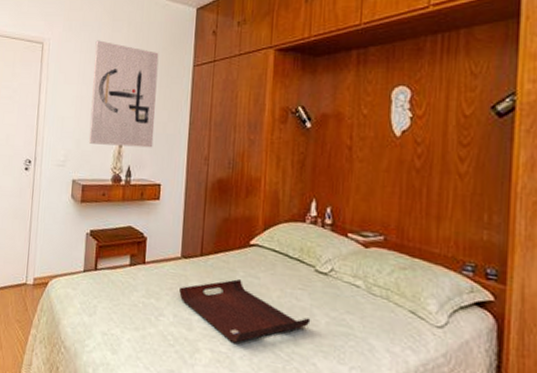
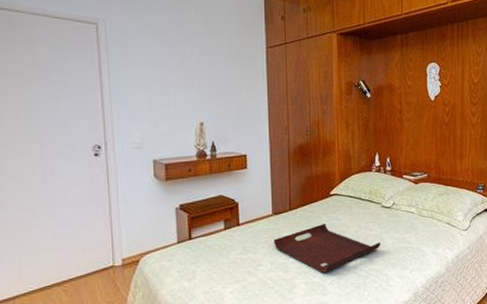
wall art: present [88,40,159,148] -> none [161,22,235,124]

